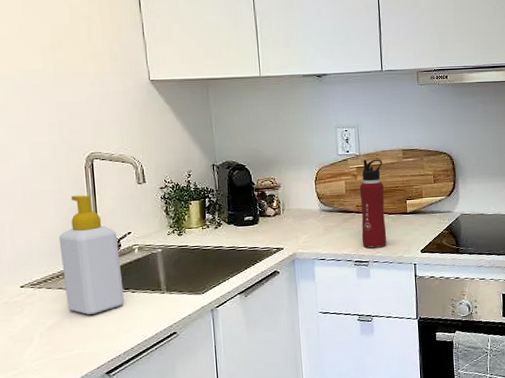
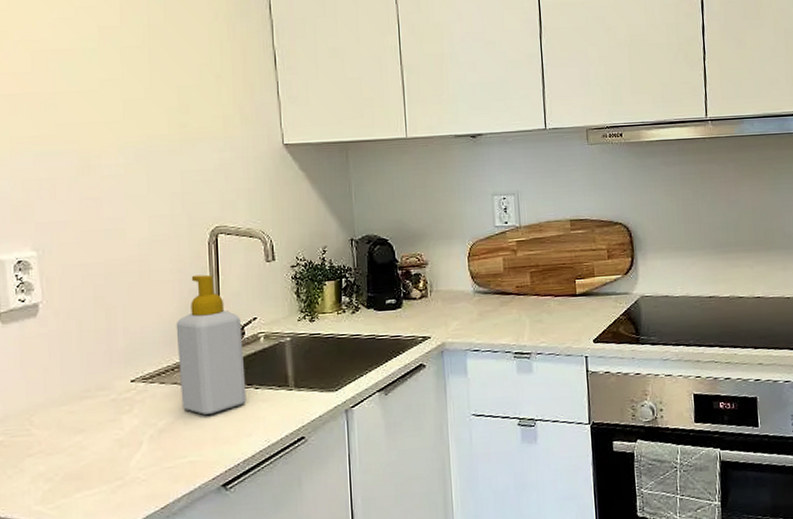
water bottle: present [359,159,387,248] -> none [519,231,553,337]

